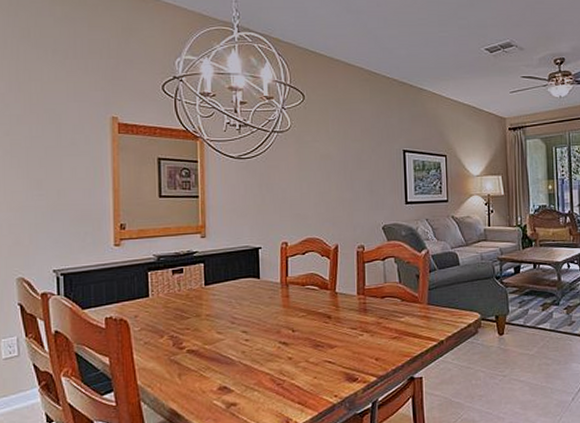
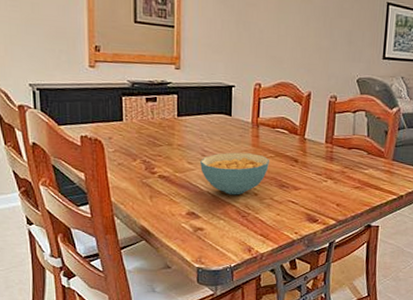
cereal bowl: none [230,315,302,362] -> present [200,152,269,195]

